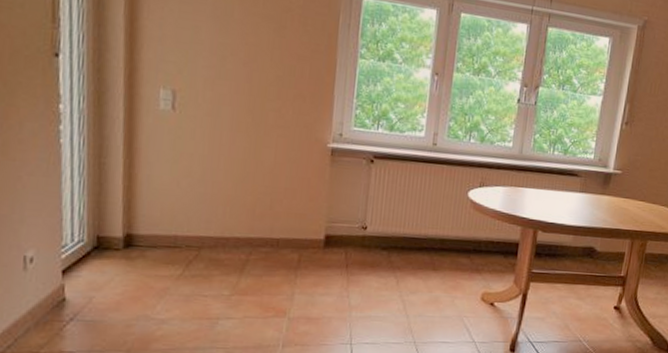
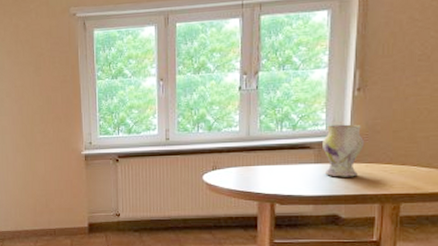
vase: none [587,154,625,211] -> present [323,124,364,177]

